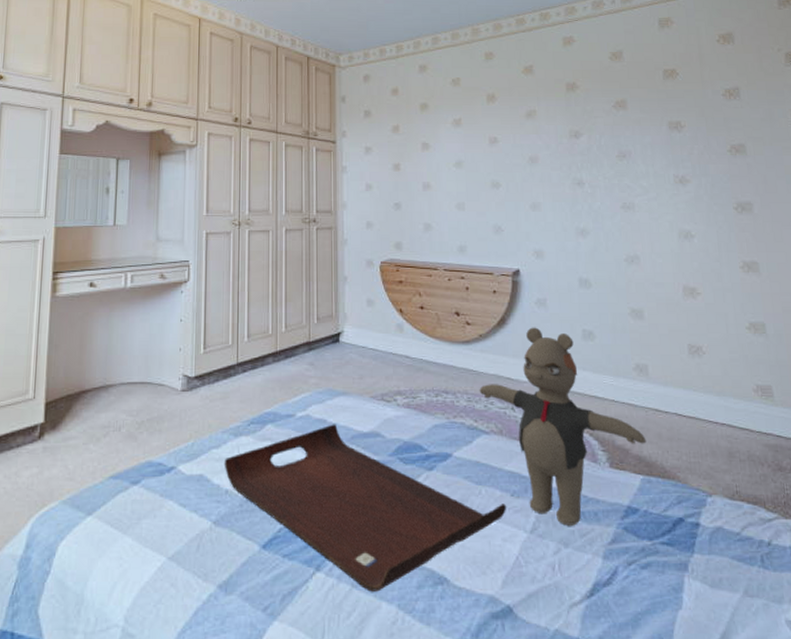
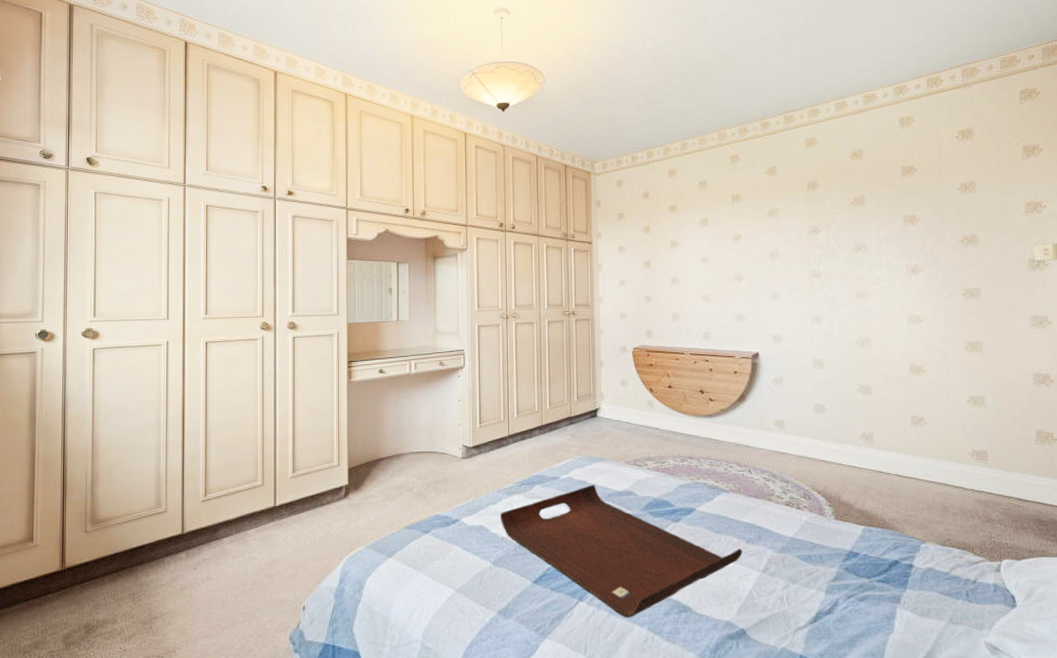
teddy bear: present [479,327,647,526] -> none [720,402,869,567]

